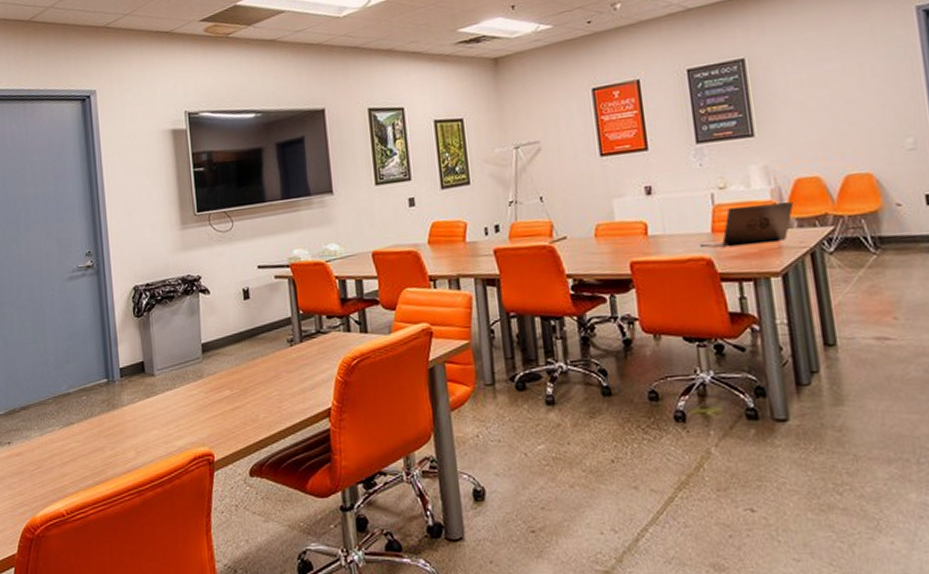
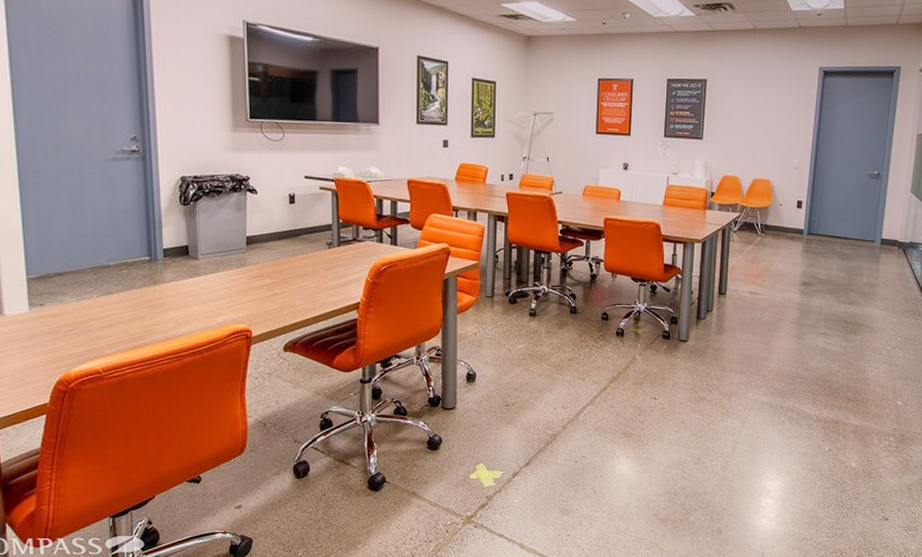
laptop: present [699,202,794,248] -> none [653,189,719,219]

